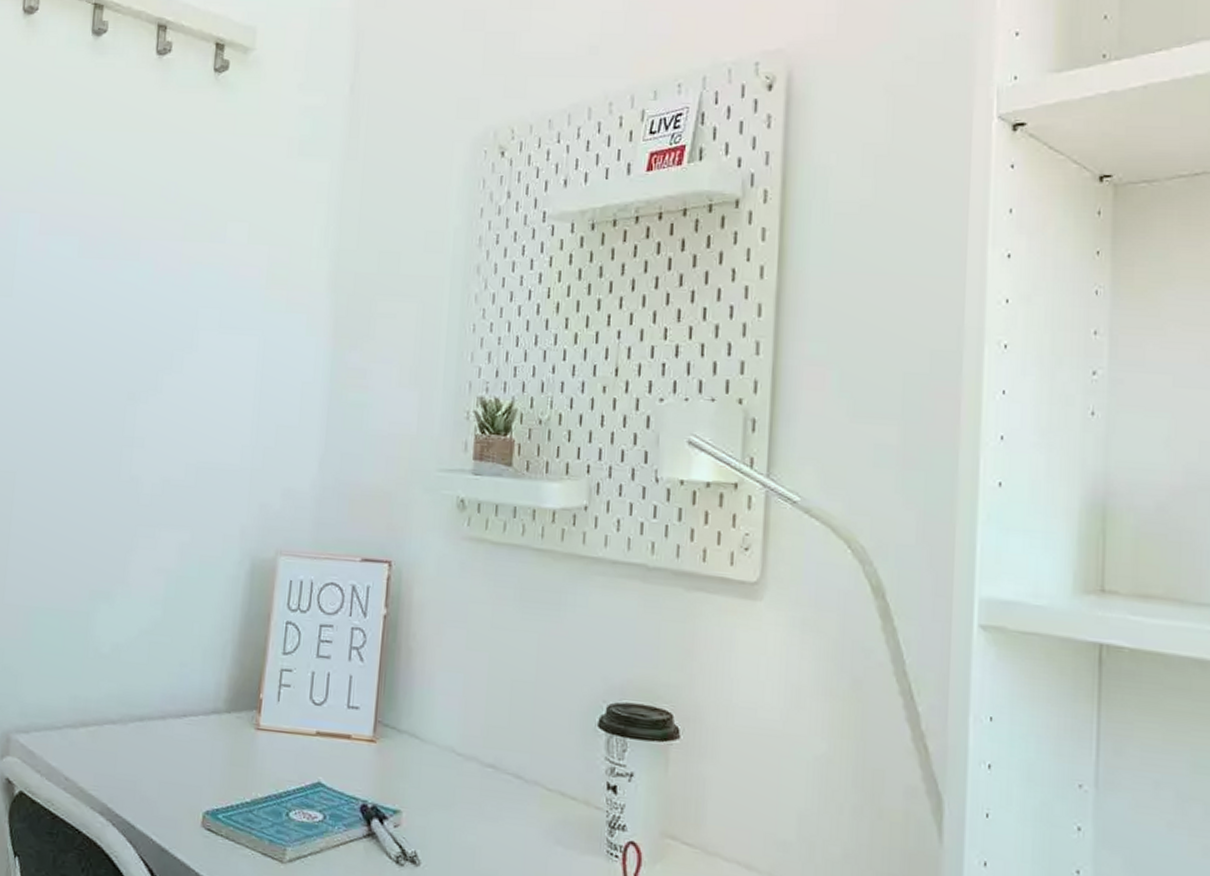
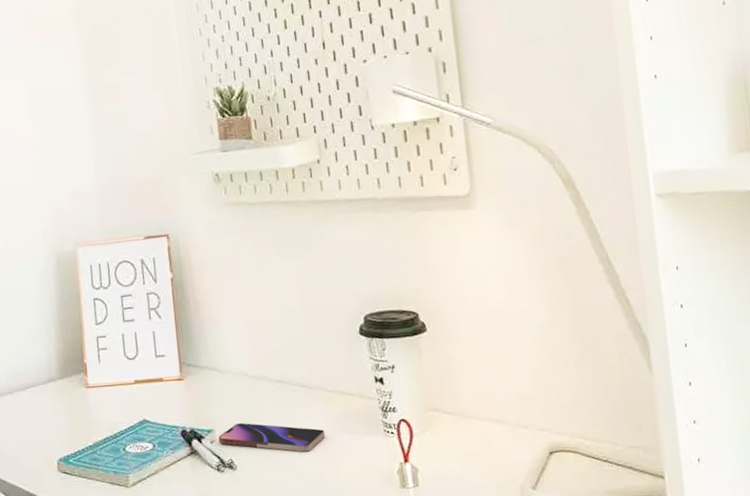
smartphone: none [404,808,536,860] -> present [218,423,326,452]

